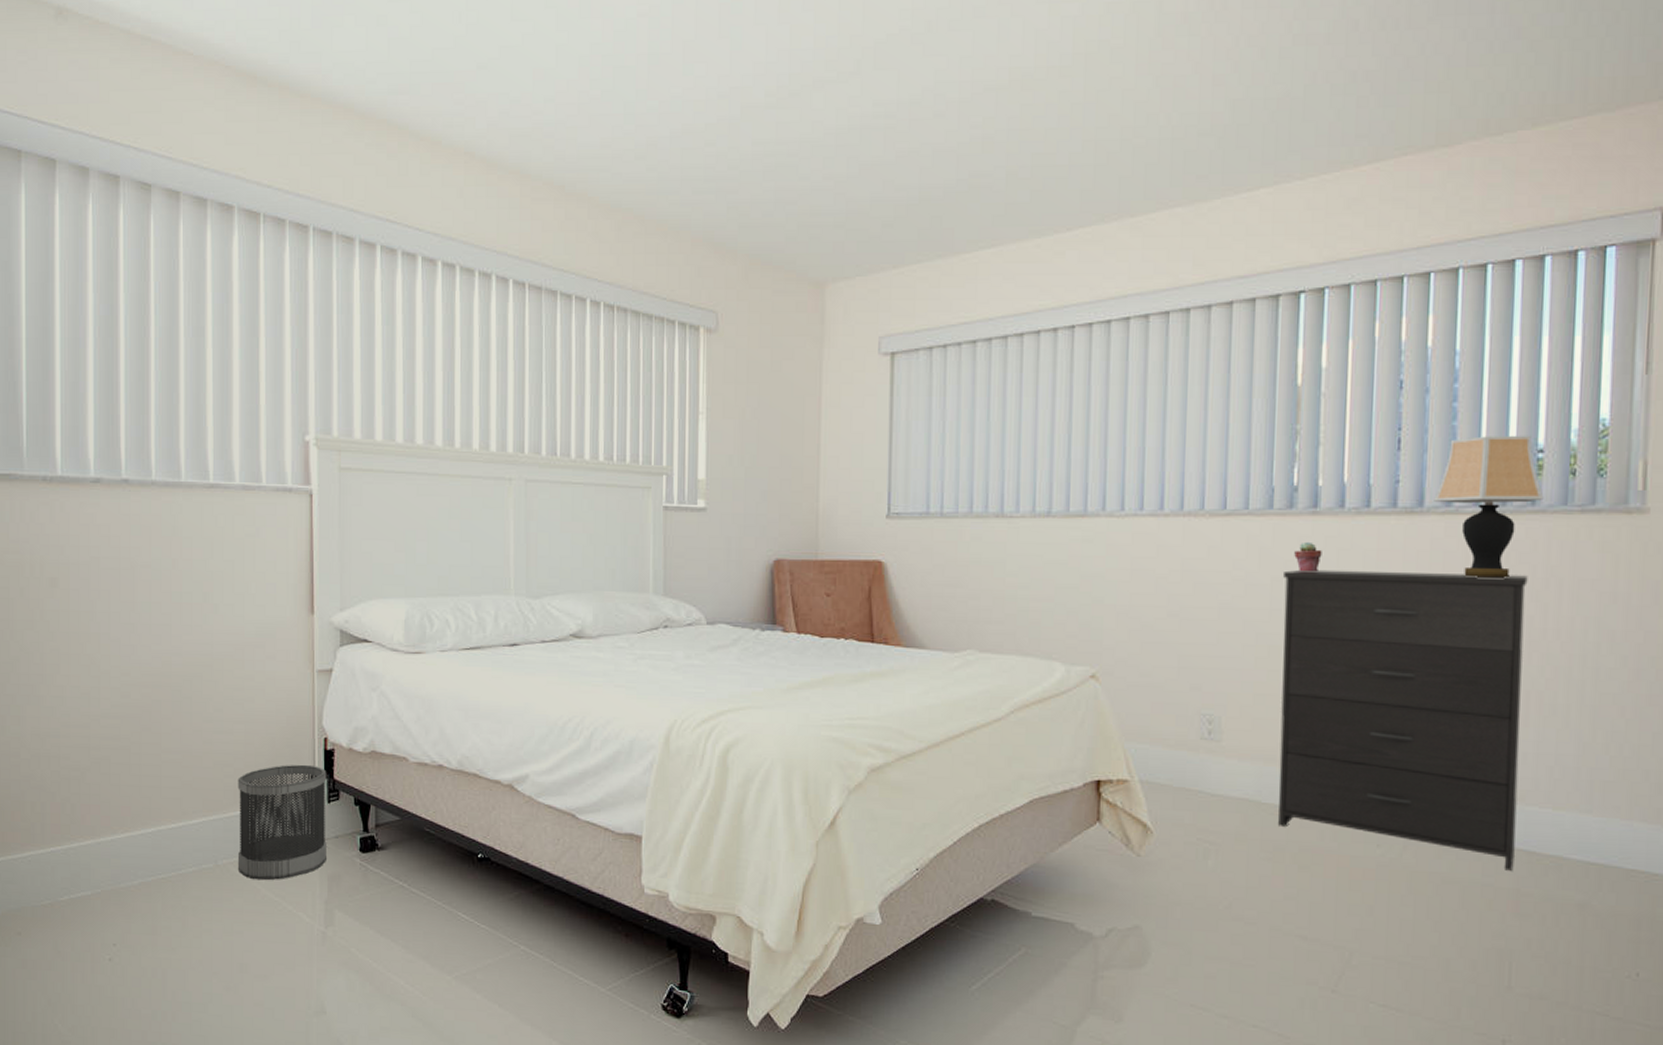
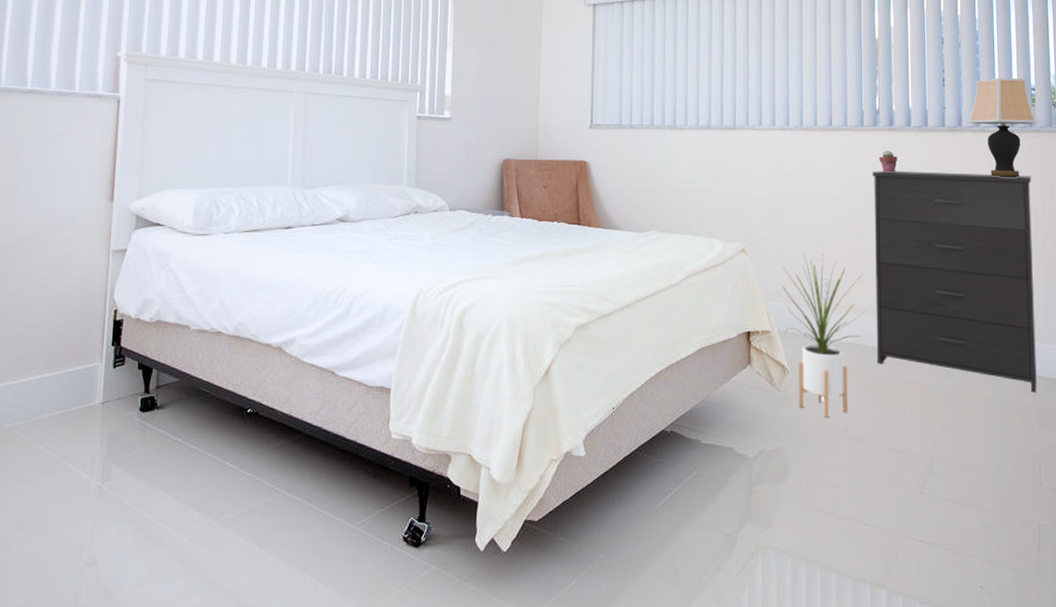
wastebasket: present [238,764,327,881] -> none [23,334,115,441]
house plant: none [1147,680,1265,892] -> present [782,253,866,418]

